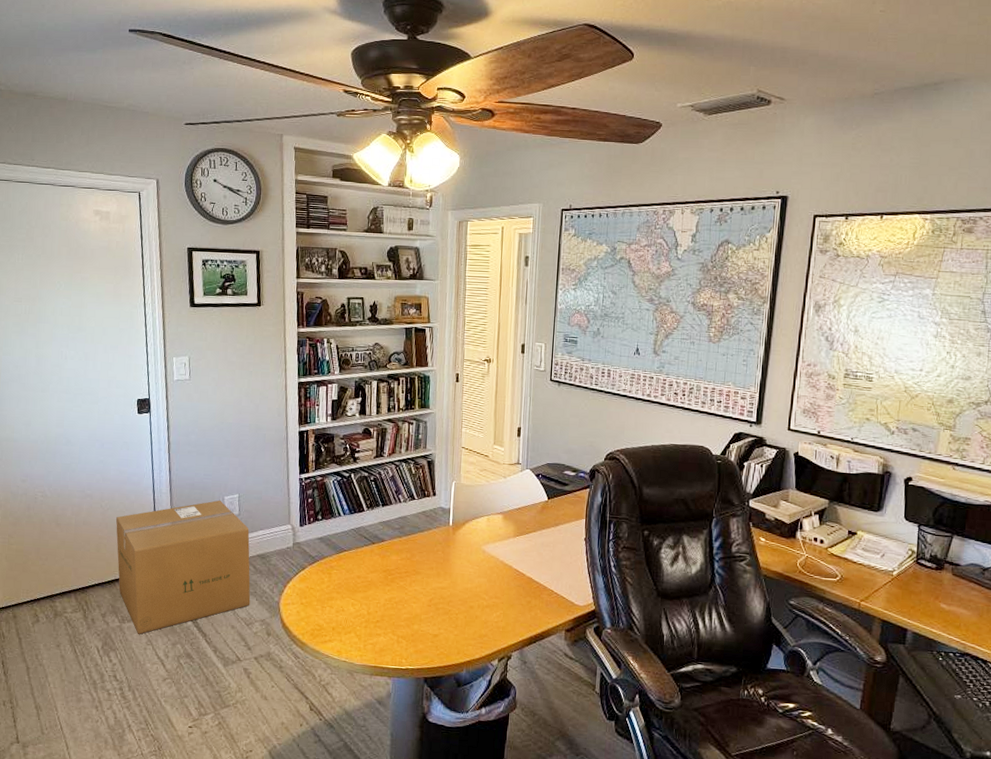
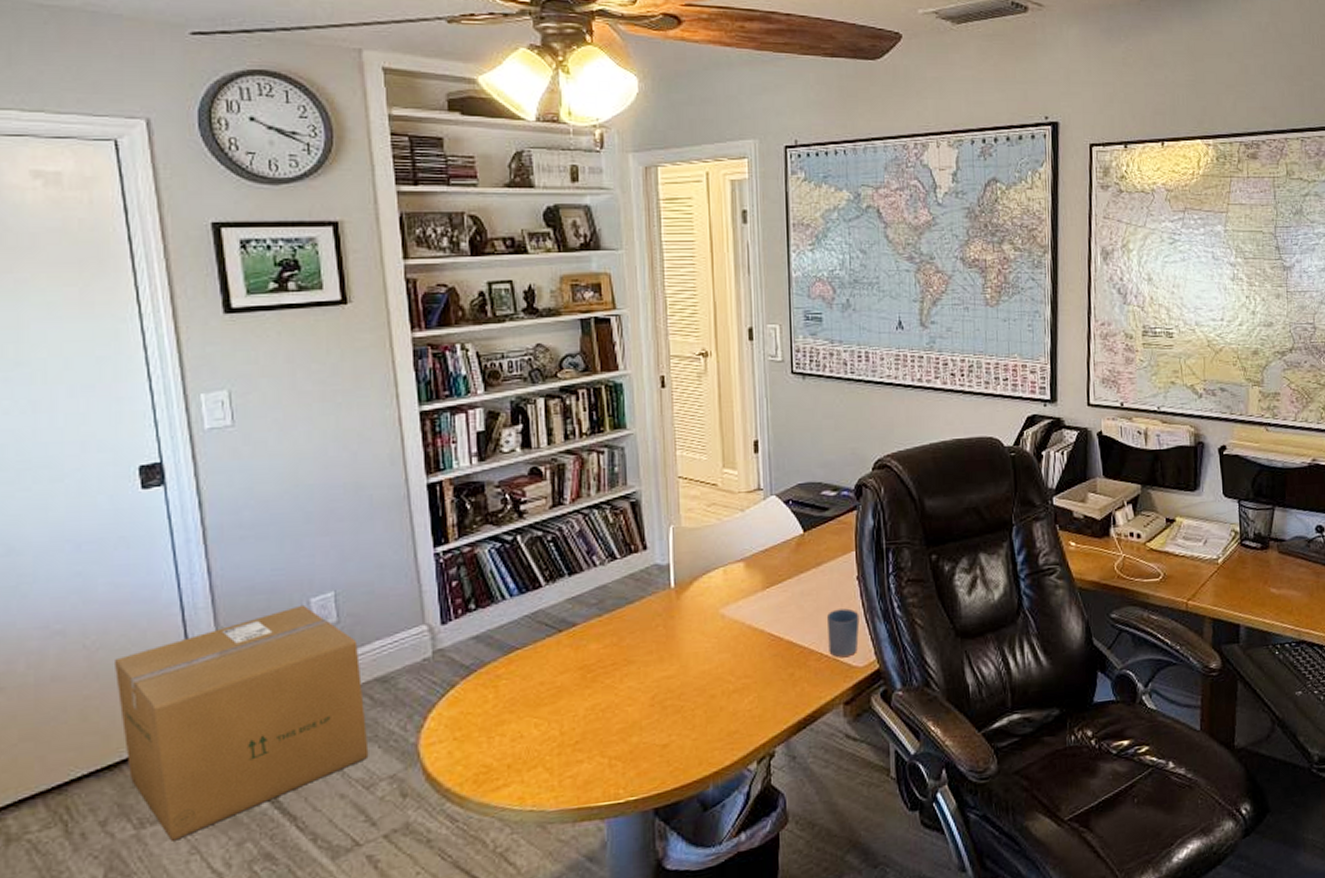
mug: none [558,560,584,597] -> present [827,608,860,658]

